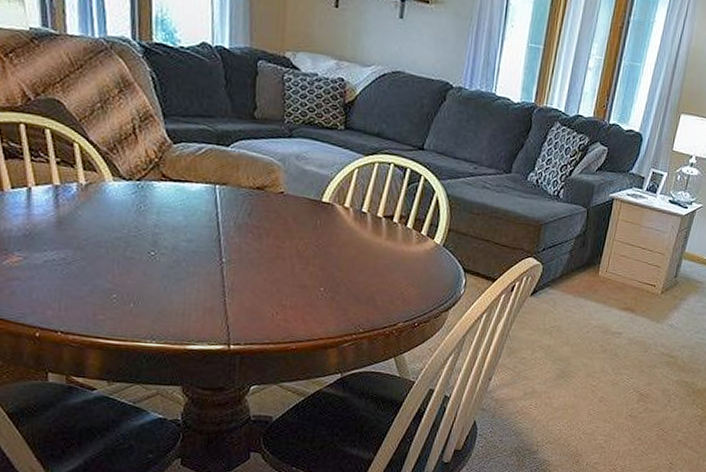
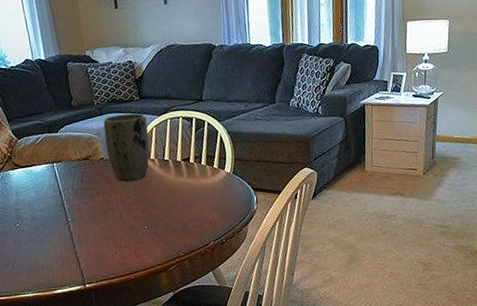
plant pot: none [289,142,349,230] -> present [103,113,150,182]

